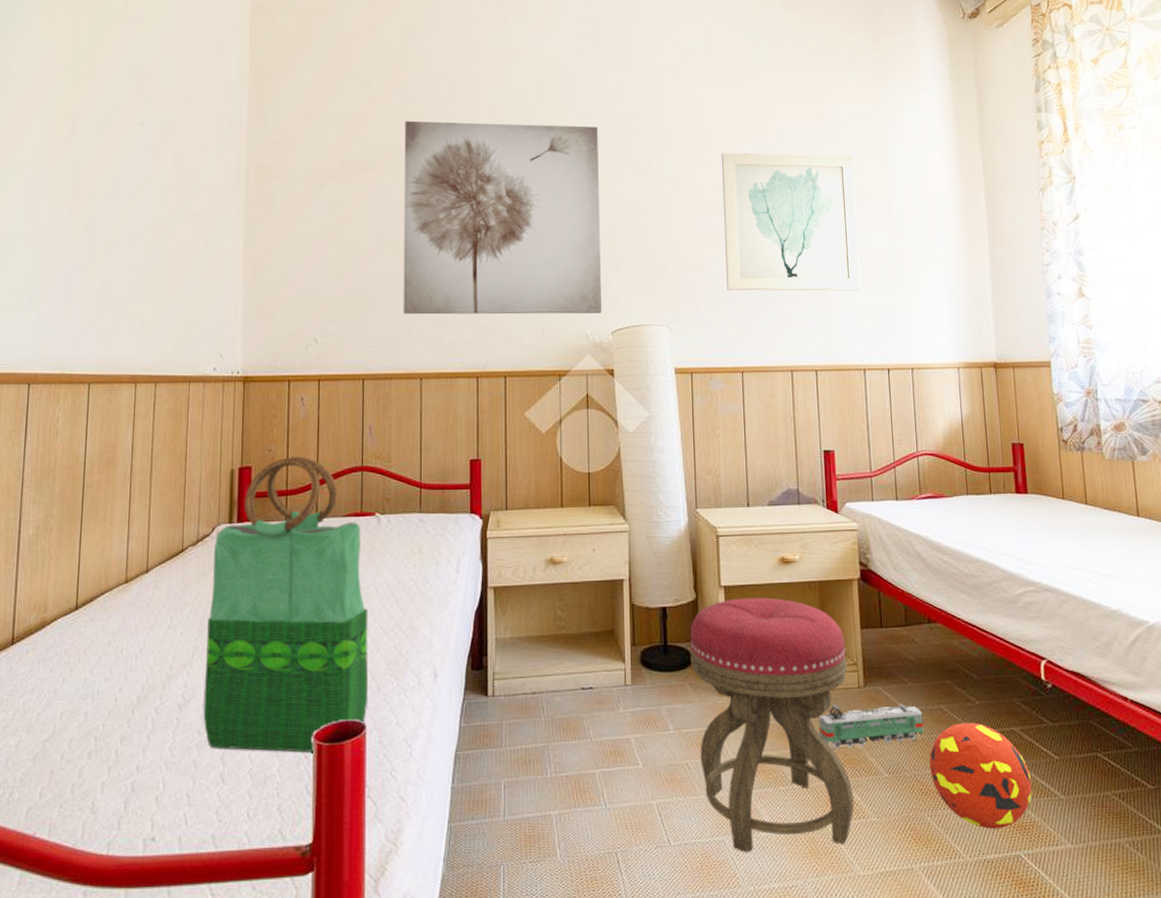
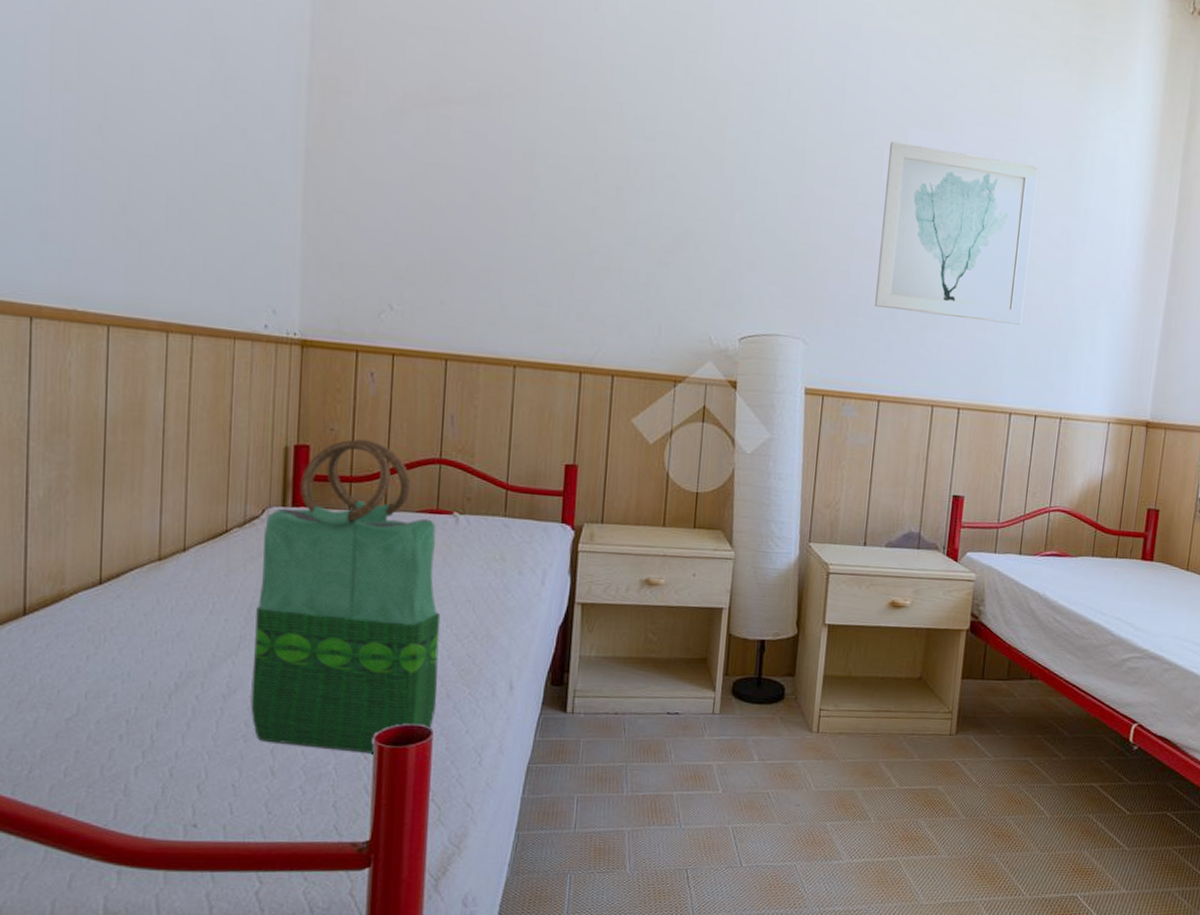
wall art: present [403,121,601,315] -> none [497,44,749,316]
stool: present [689,597,854,853] -> none [781,638,944,878]
toy train: present [818,704,924,750] -> none [904,749,1009,791]
ball: present [929,722,1032,829] -> none [1006,775,1101,872]

